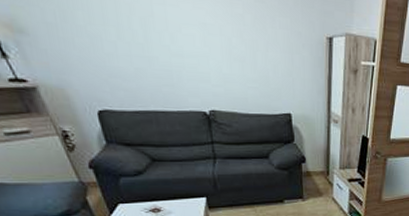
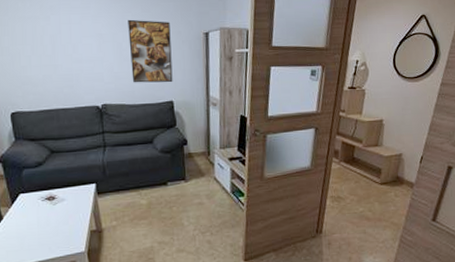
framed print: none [238,9,291,93] -> present [128,19,173,83]

